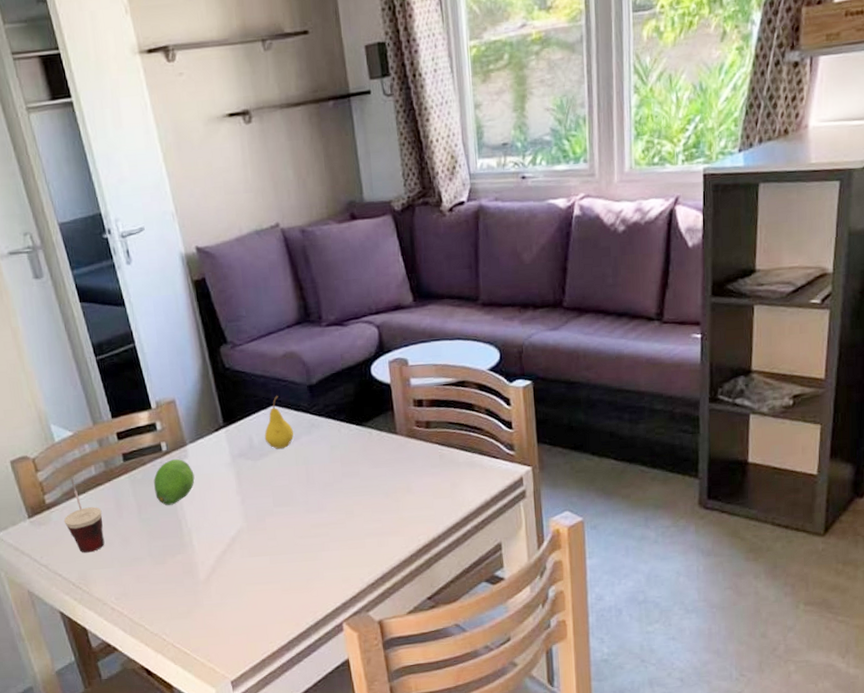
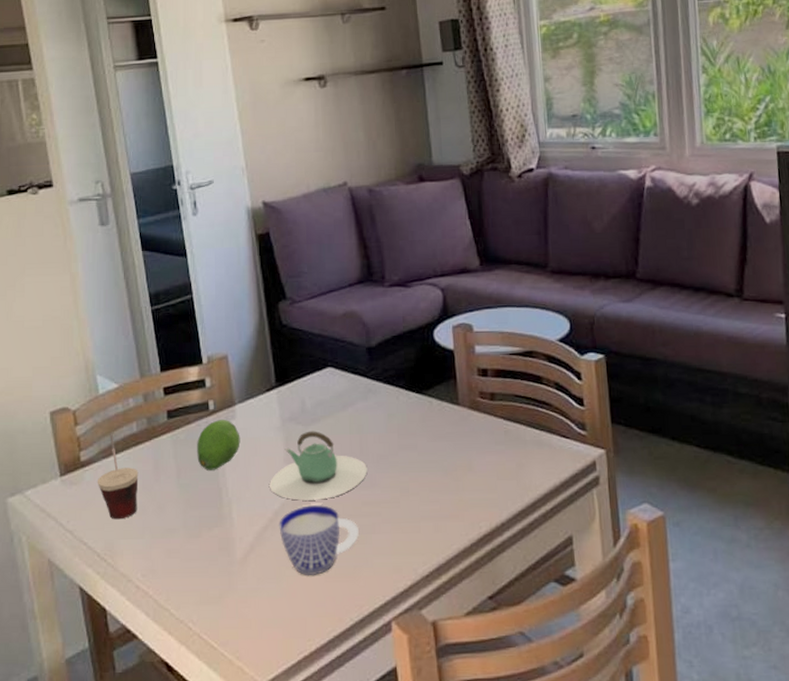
teapot: none [225,464,315,527] -> present [270,431,368,501]
cup: none [236,529,310,591] -> present [279,504,359,576]
fruit: present [264,396,294,449] -> none [318,357,350,414]

